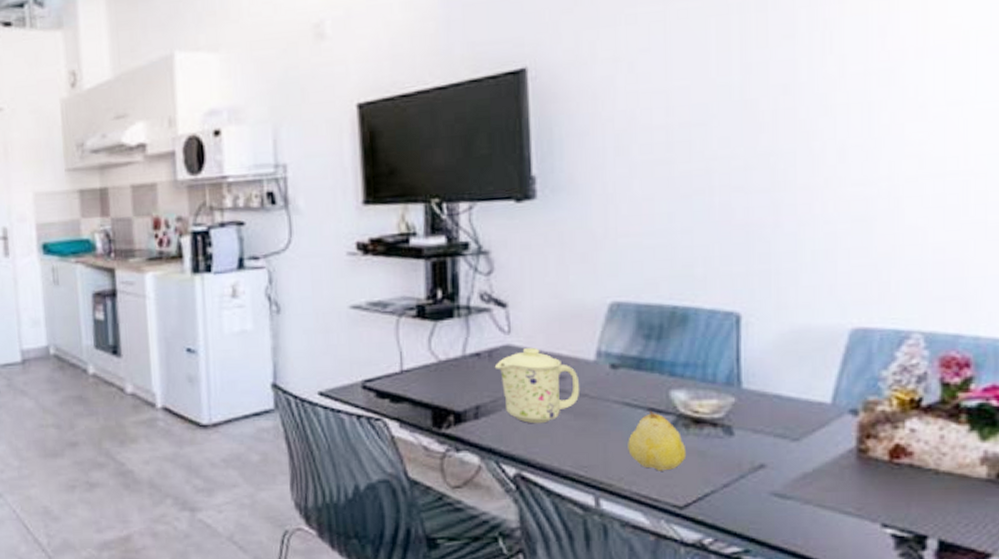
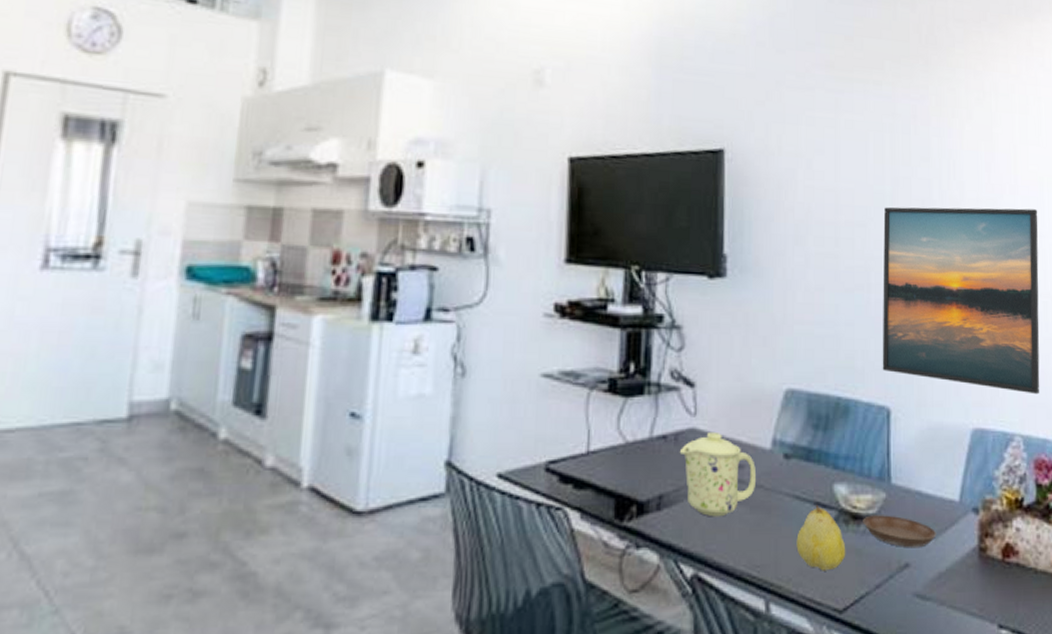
saucer: none [706,418,801,450] -> present [863,515,937,548]
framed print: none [729,71,959,287] -> present [882,207,1040,395]

